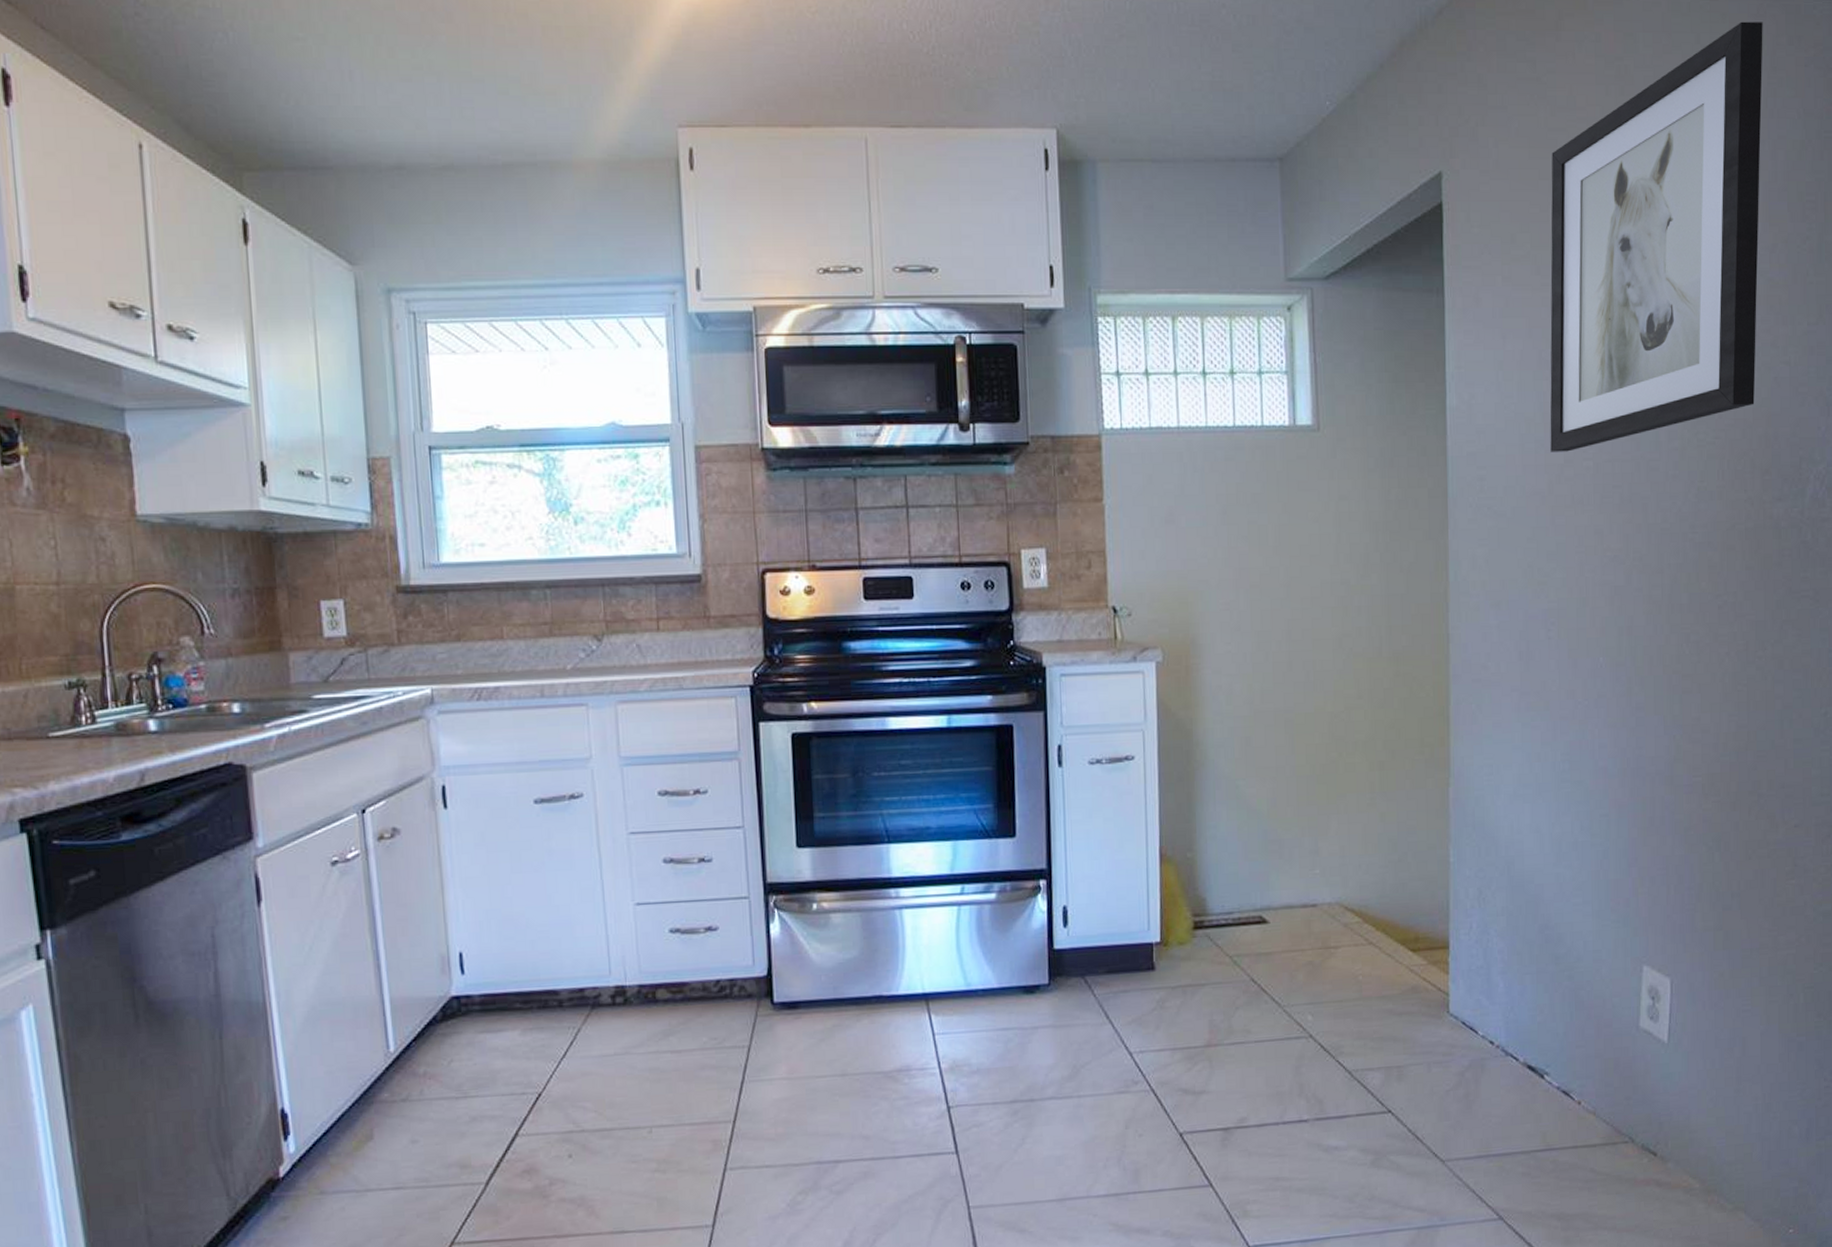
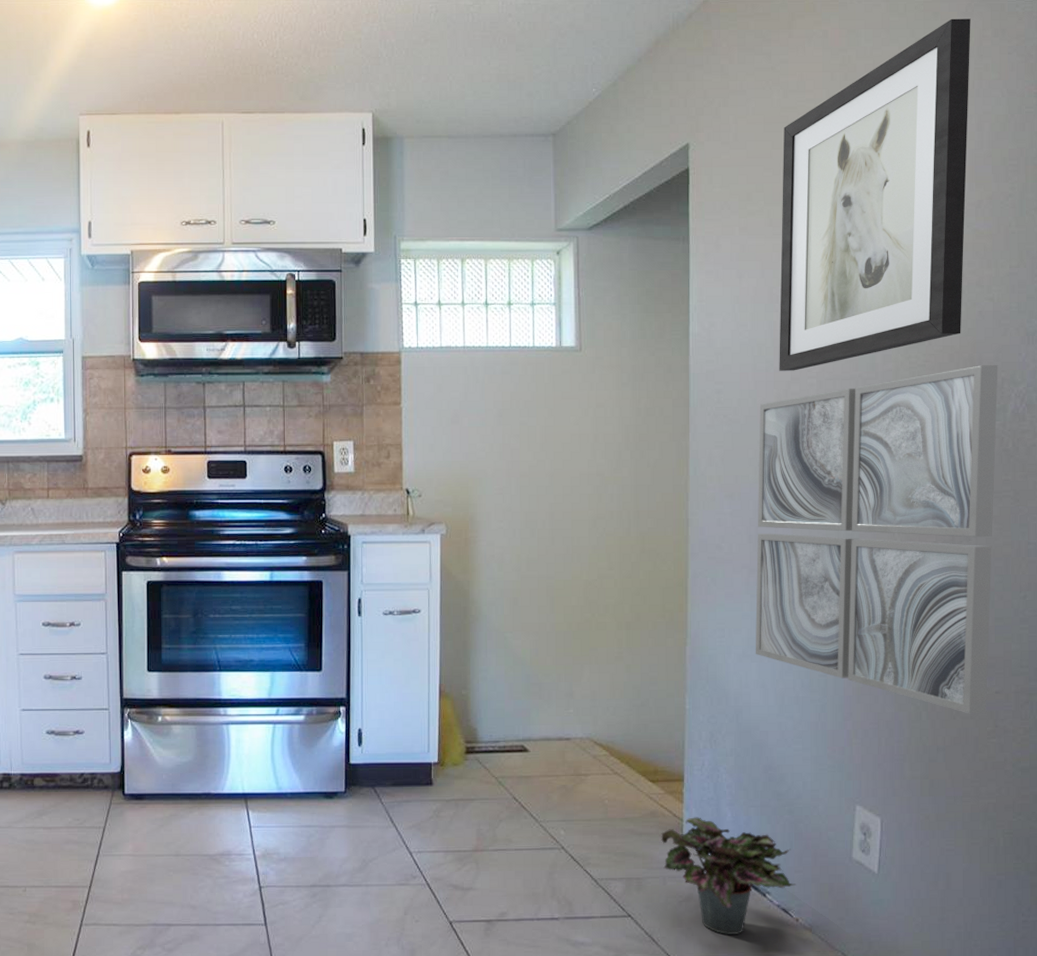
potted plant: none [1424,990,1578,1126] -> present [661,817,797,934]
wall art: none [1527,441,1796,853] -> present [755,365,998,714]

